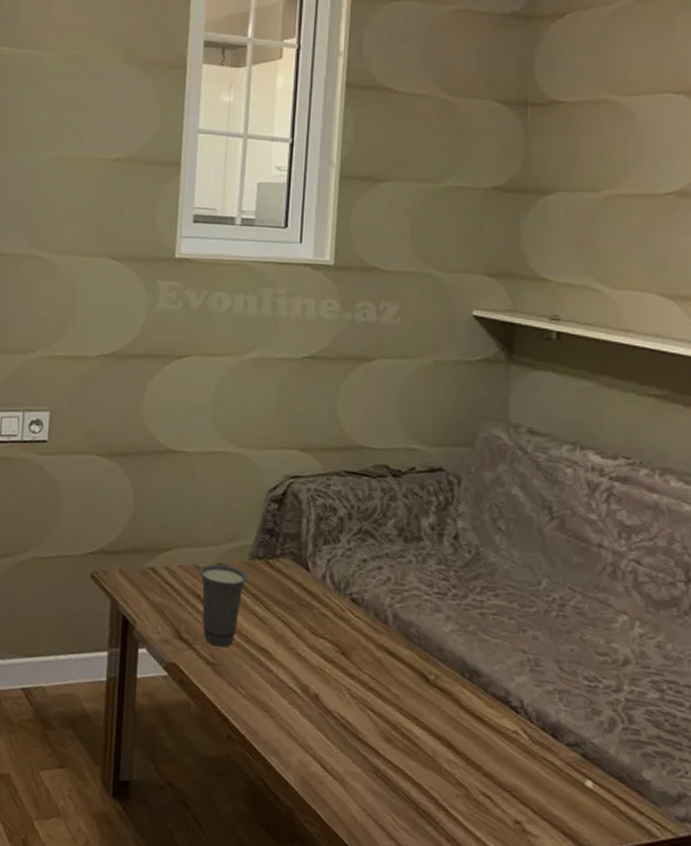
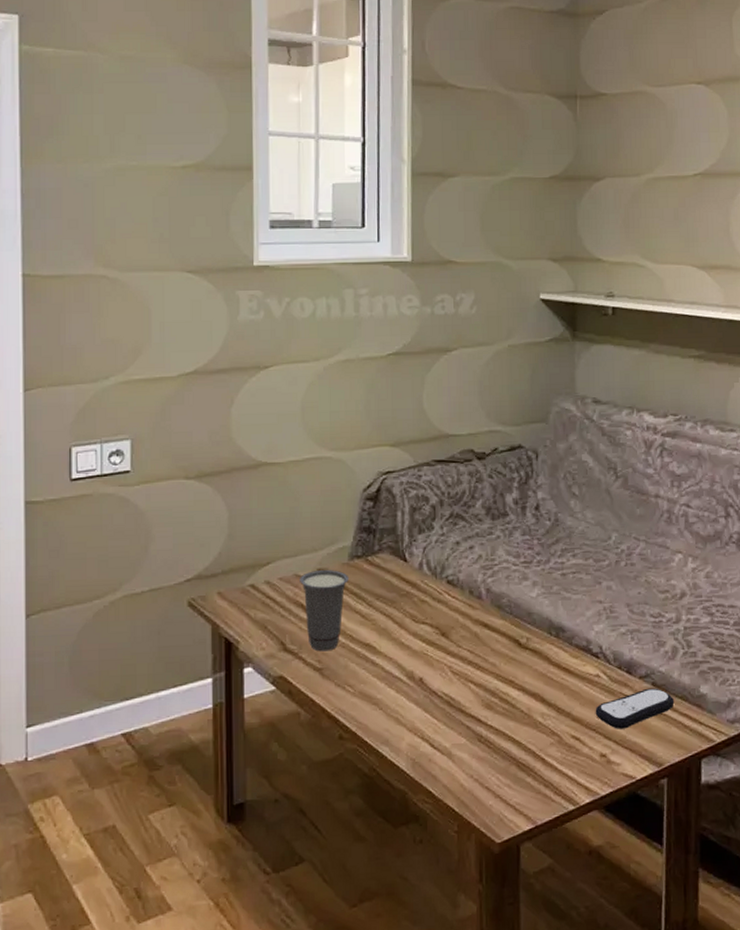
remote control: none [511,758,609,799] -> present [595,688,675,729]

